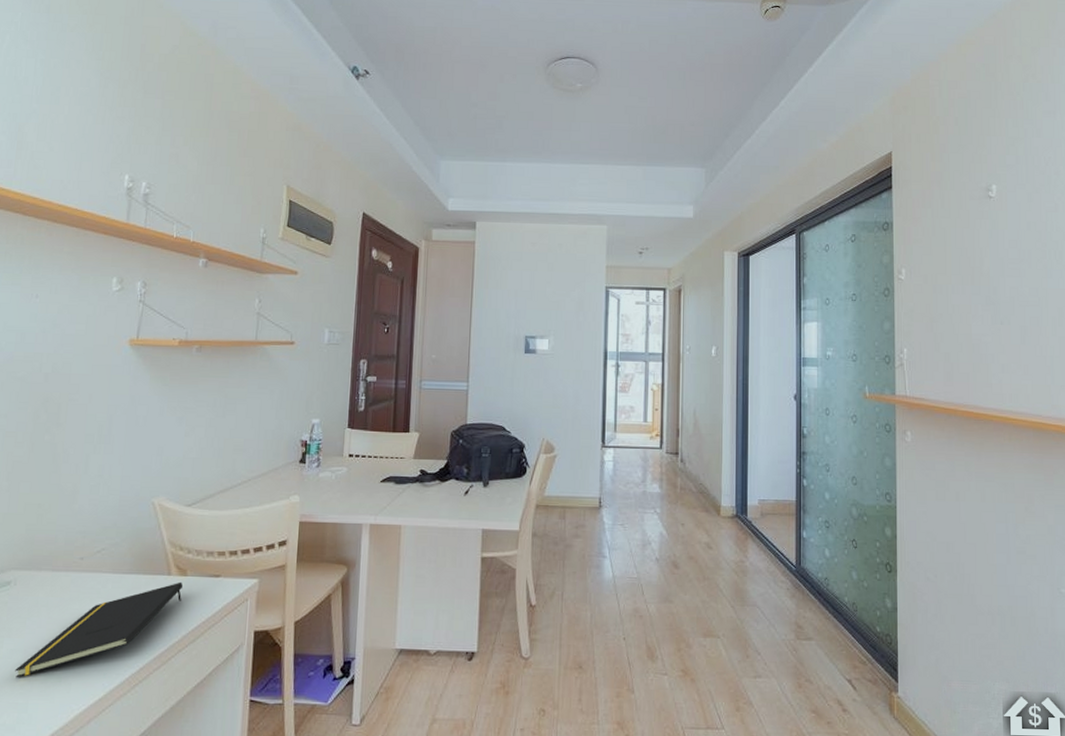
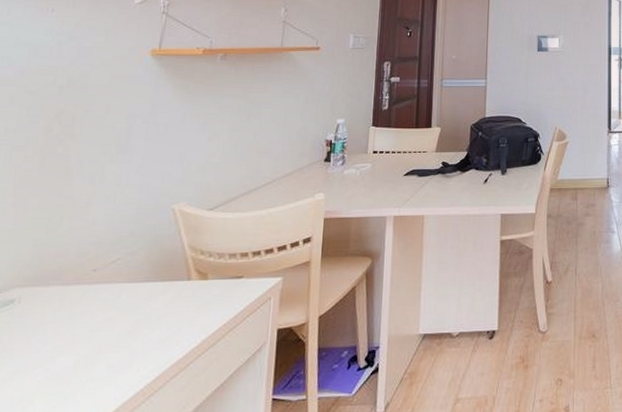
notepad: present [15,581,184,678] -> none [16,286,204,401]

